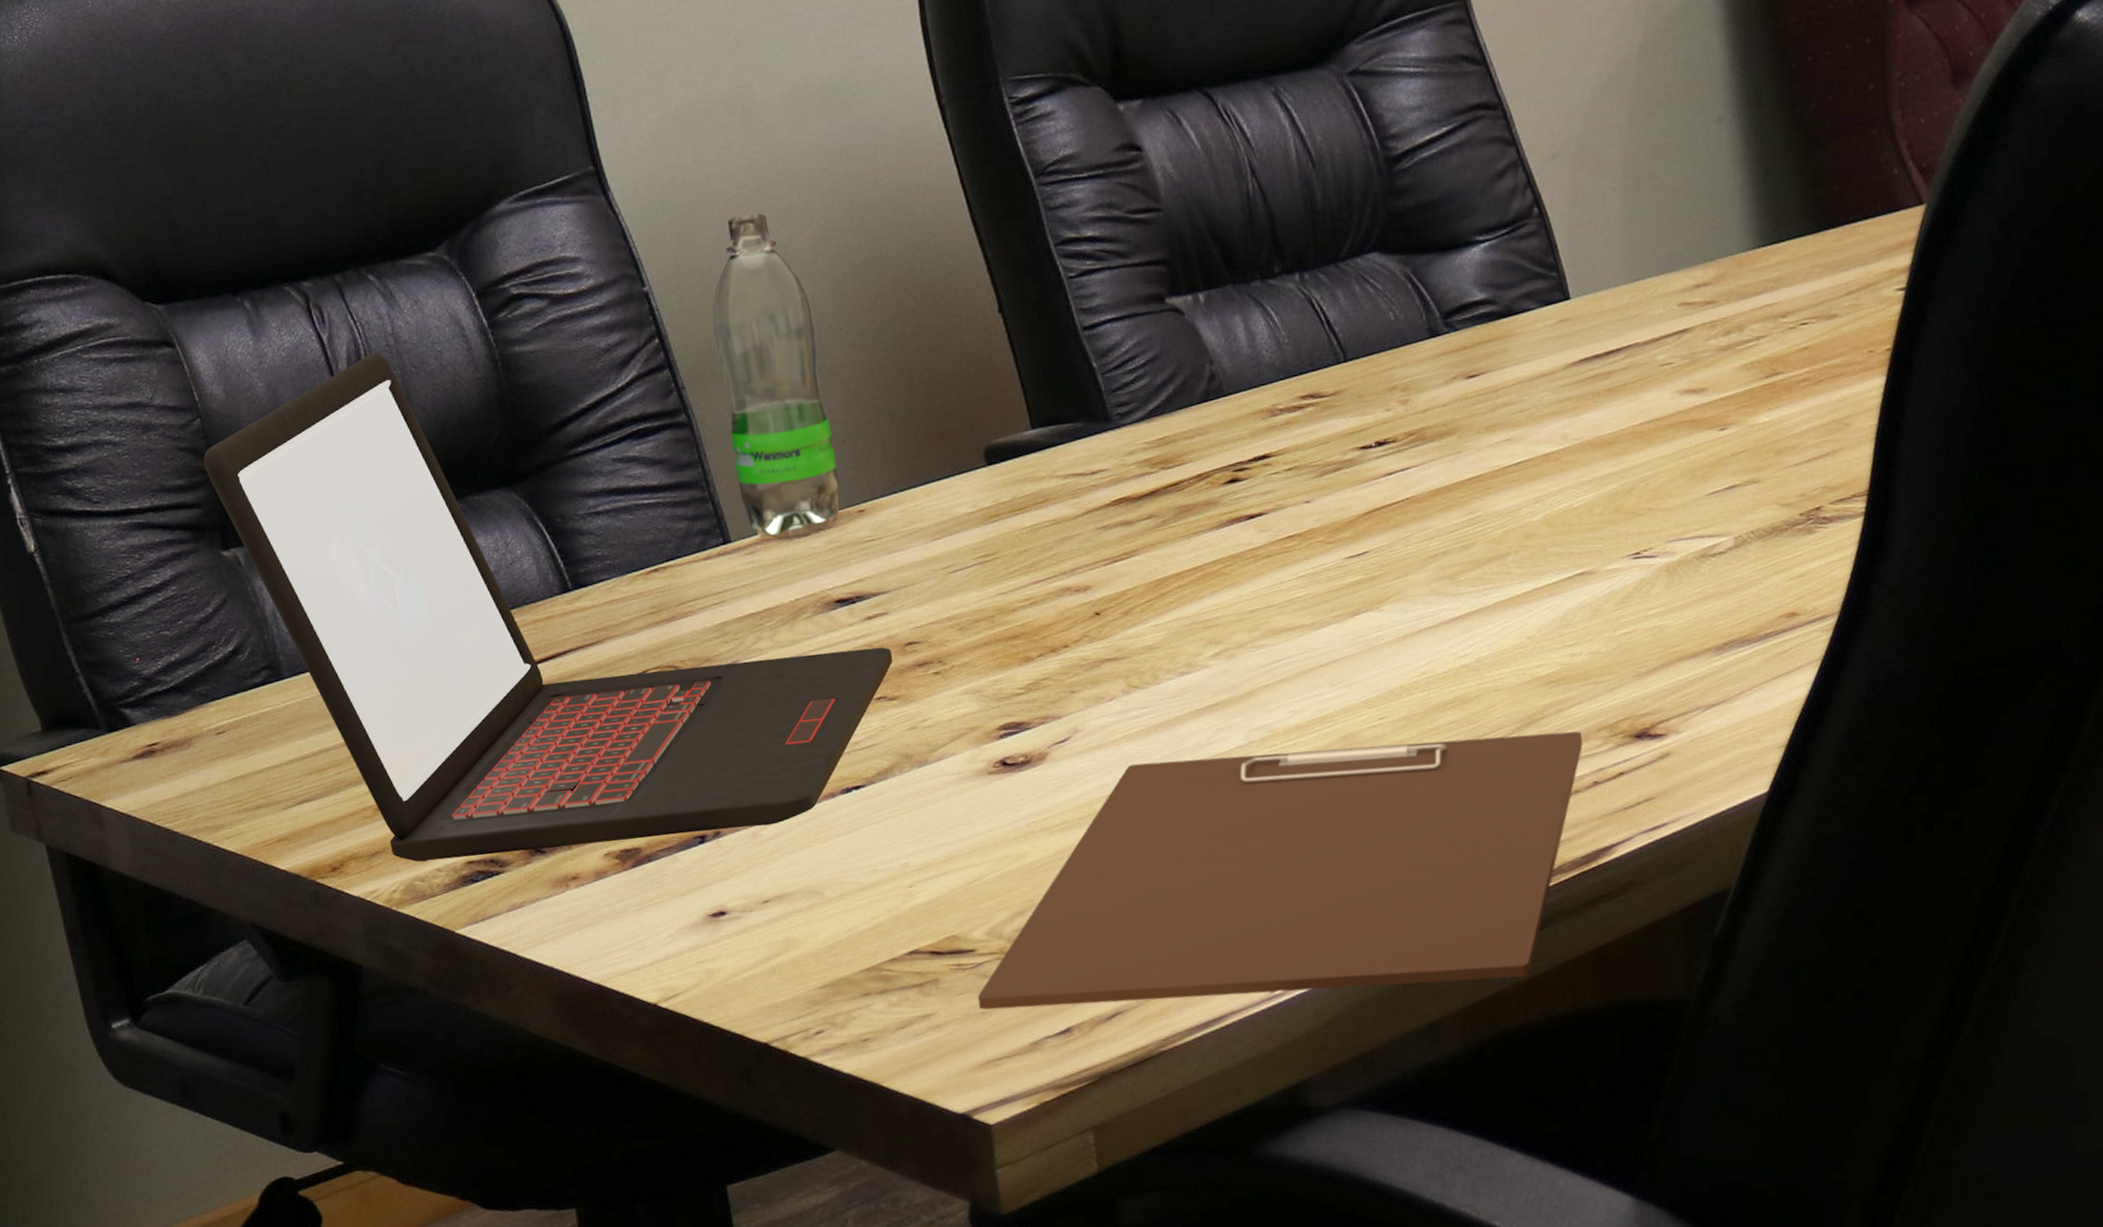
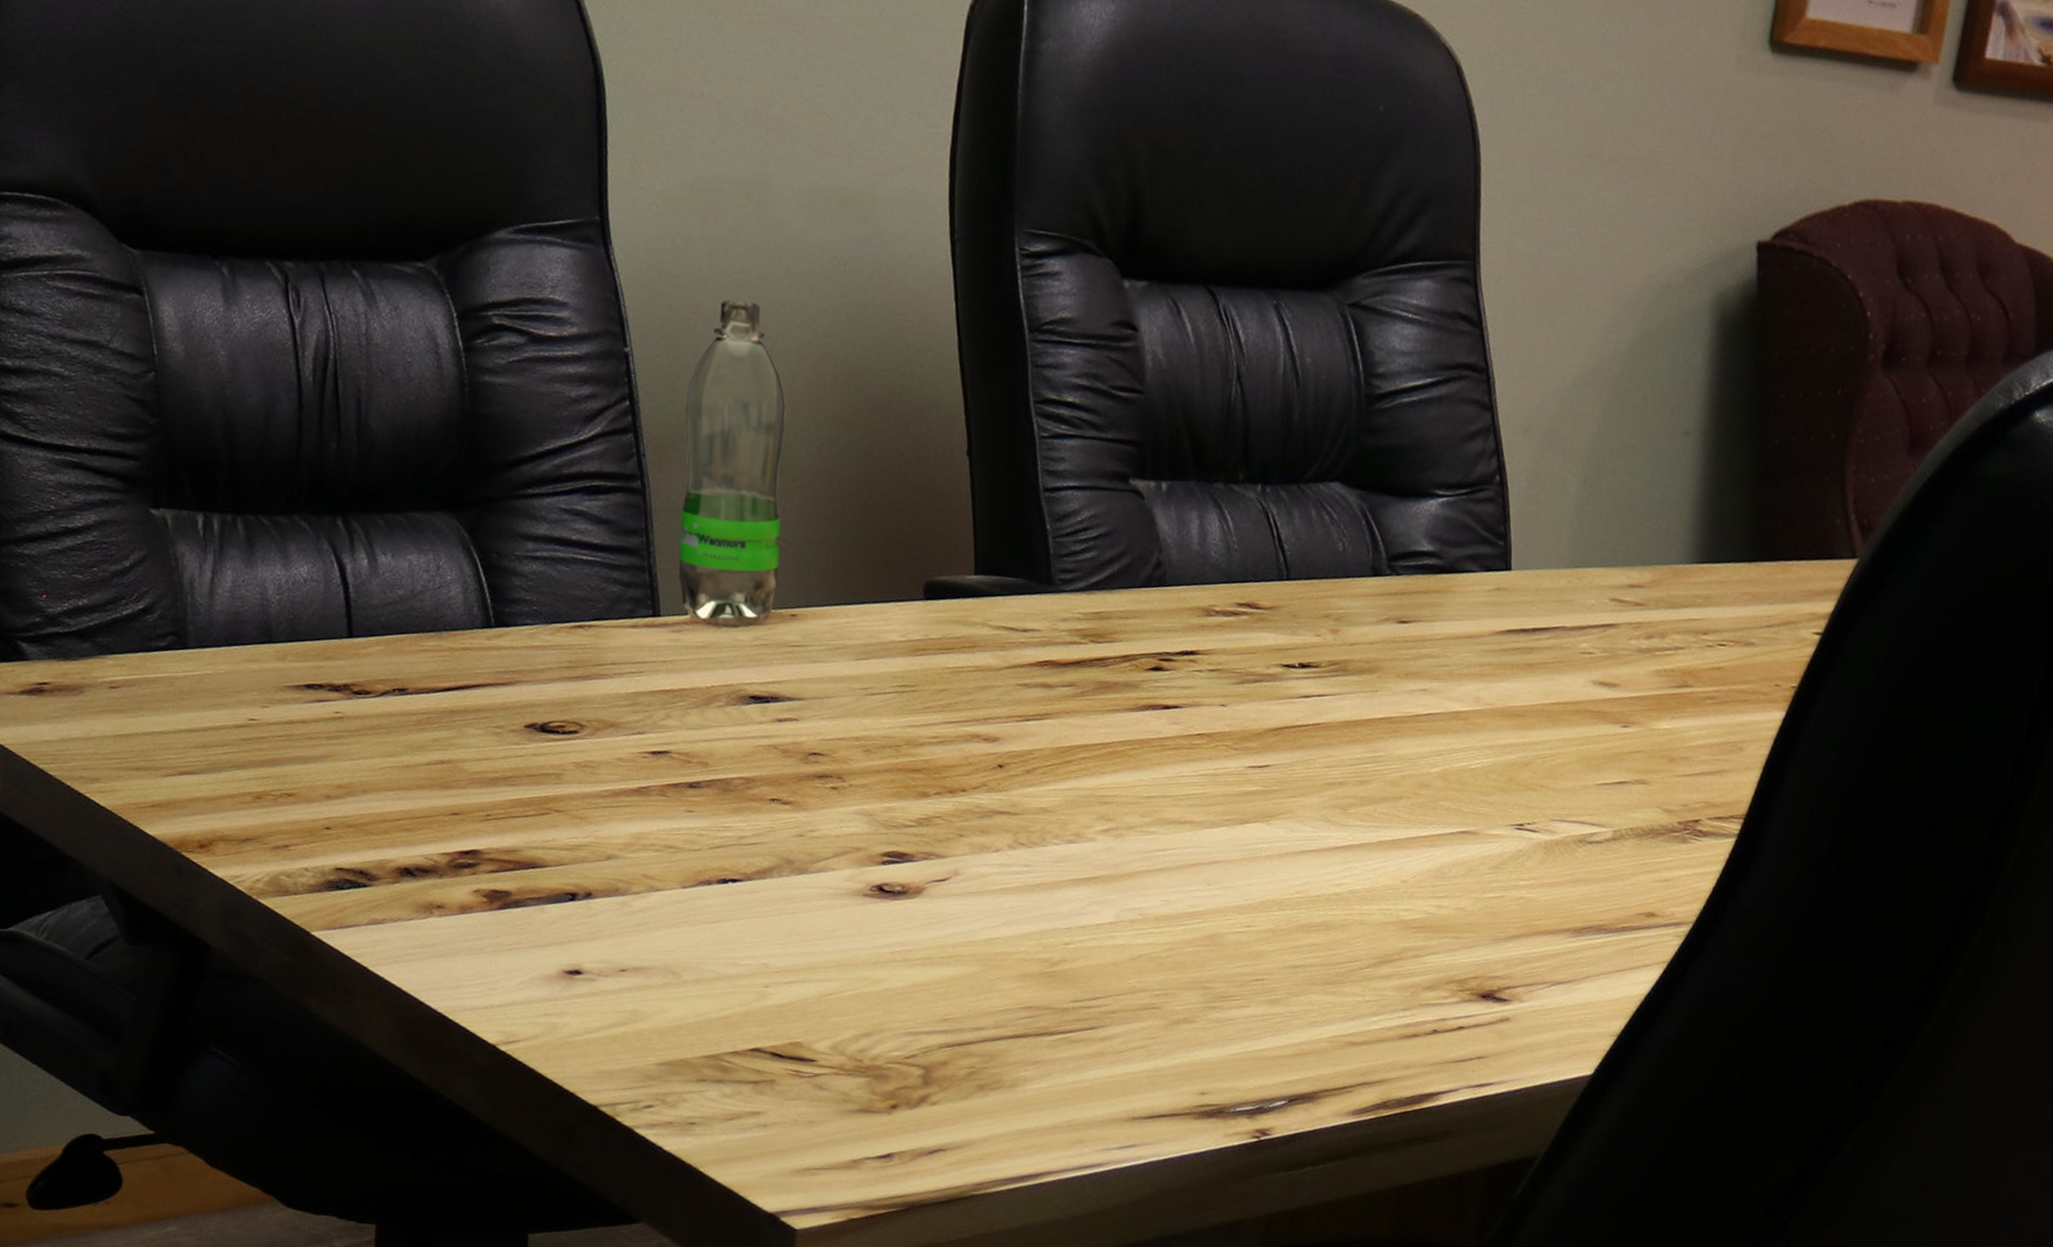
laptop: present [203,352,893,862] -> none [150,348,795,898]
clipboard: present [977,731,1583,1010] -> none [808,917,1433,1198]

